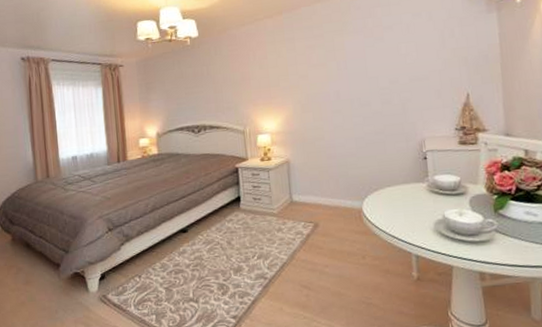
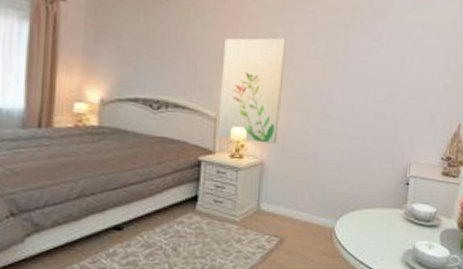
wall art: none [241,54,297,146] -> present [217,37,287,144]

